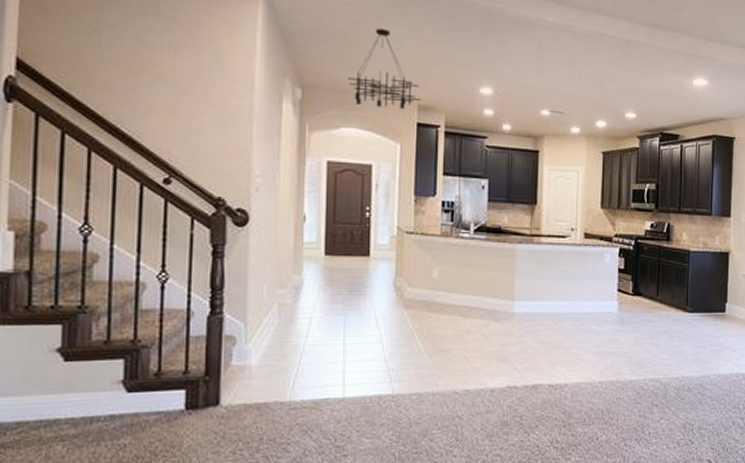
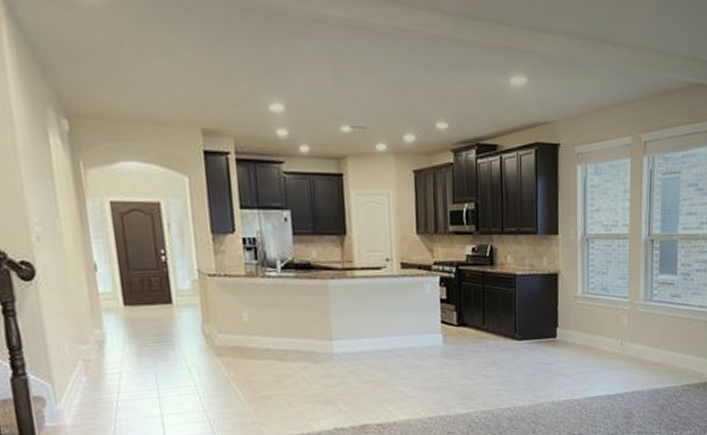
chandelier: present [347,28,420,110] -> none [117,40,203,136]

